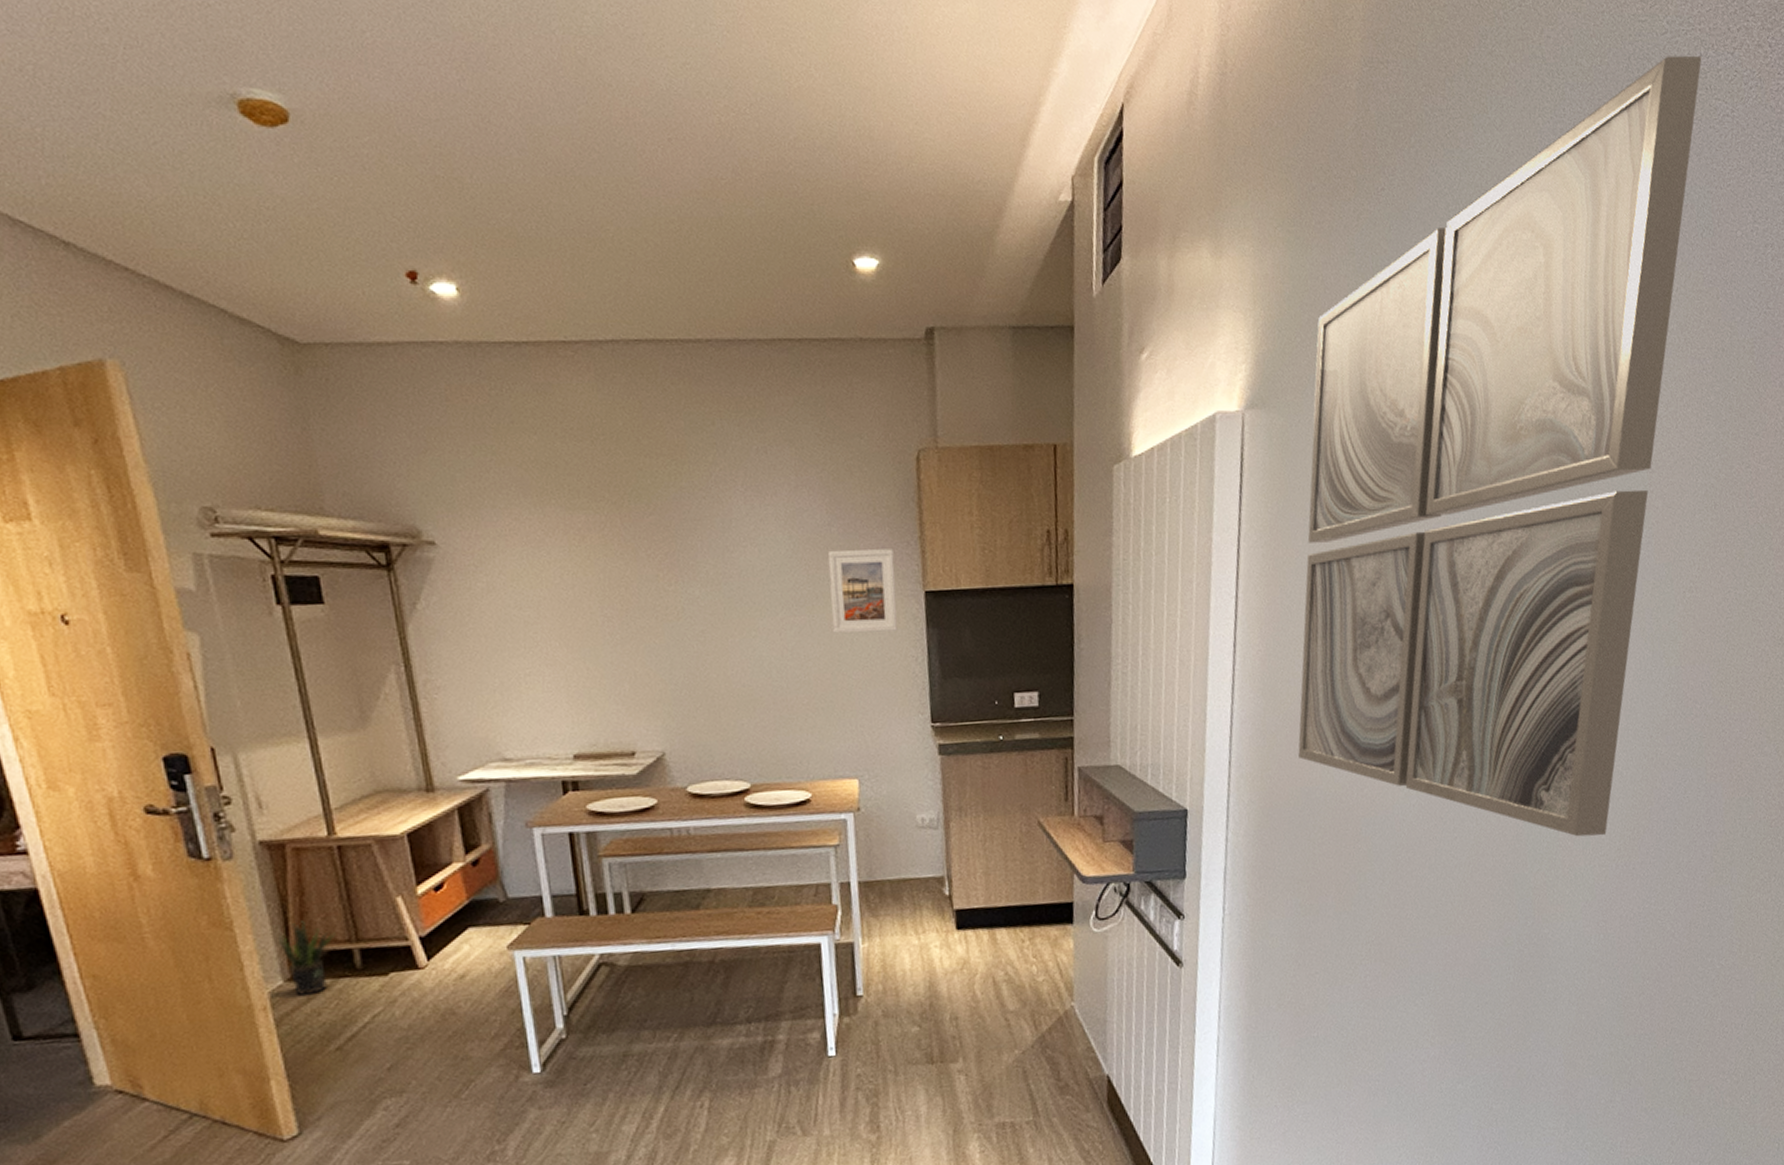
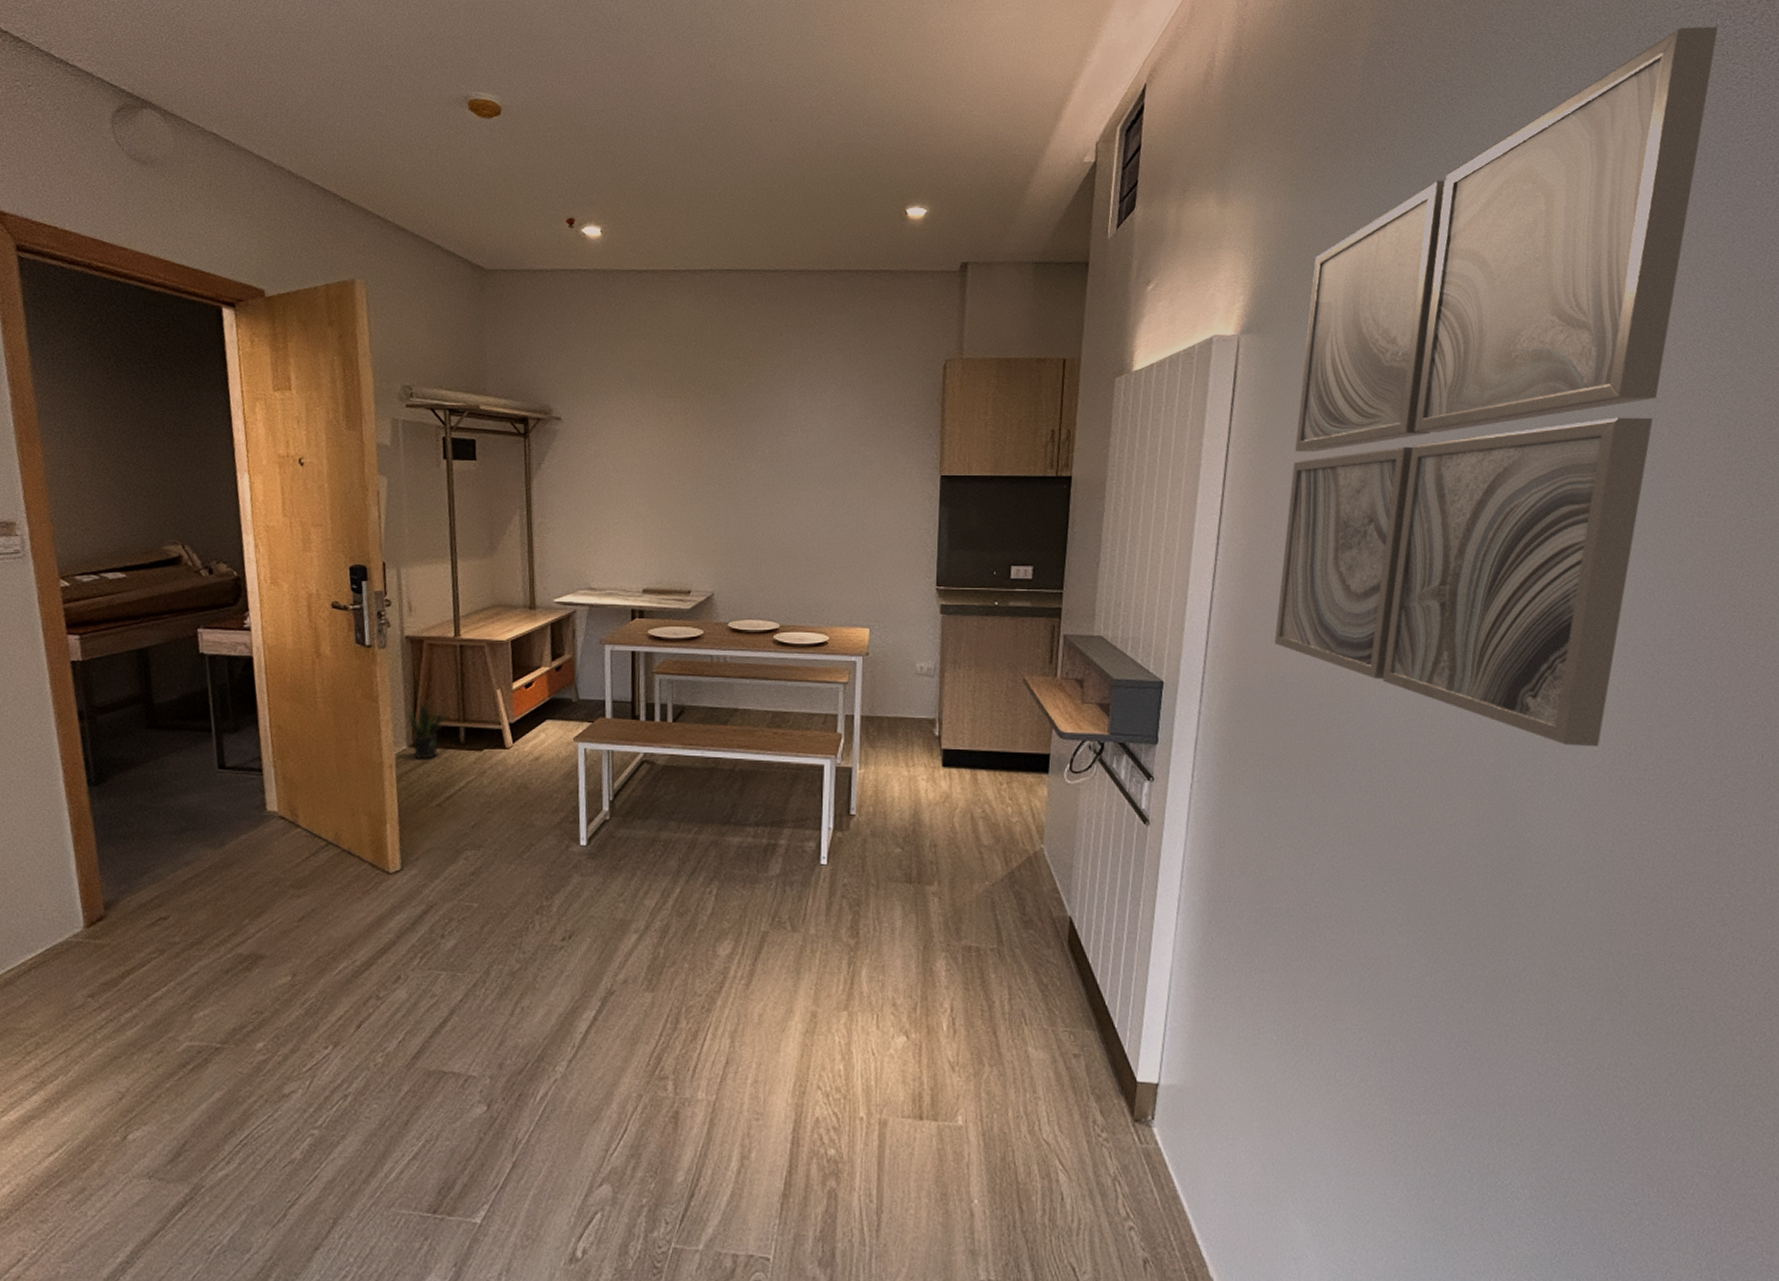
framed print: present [828,549,898,634] -> none [860,438,917,507]

